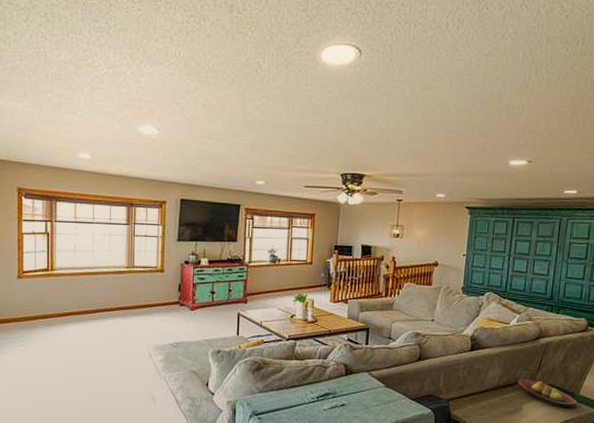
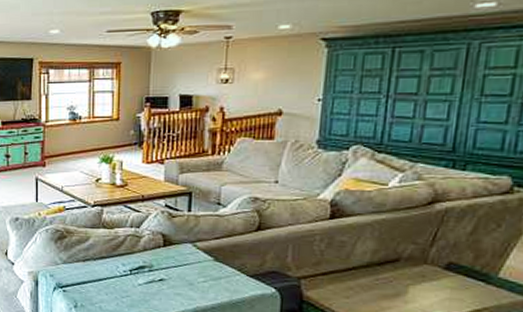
fruit bowl: present [518,379,577,408] -> none [400,255,495,294]

